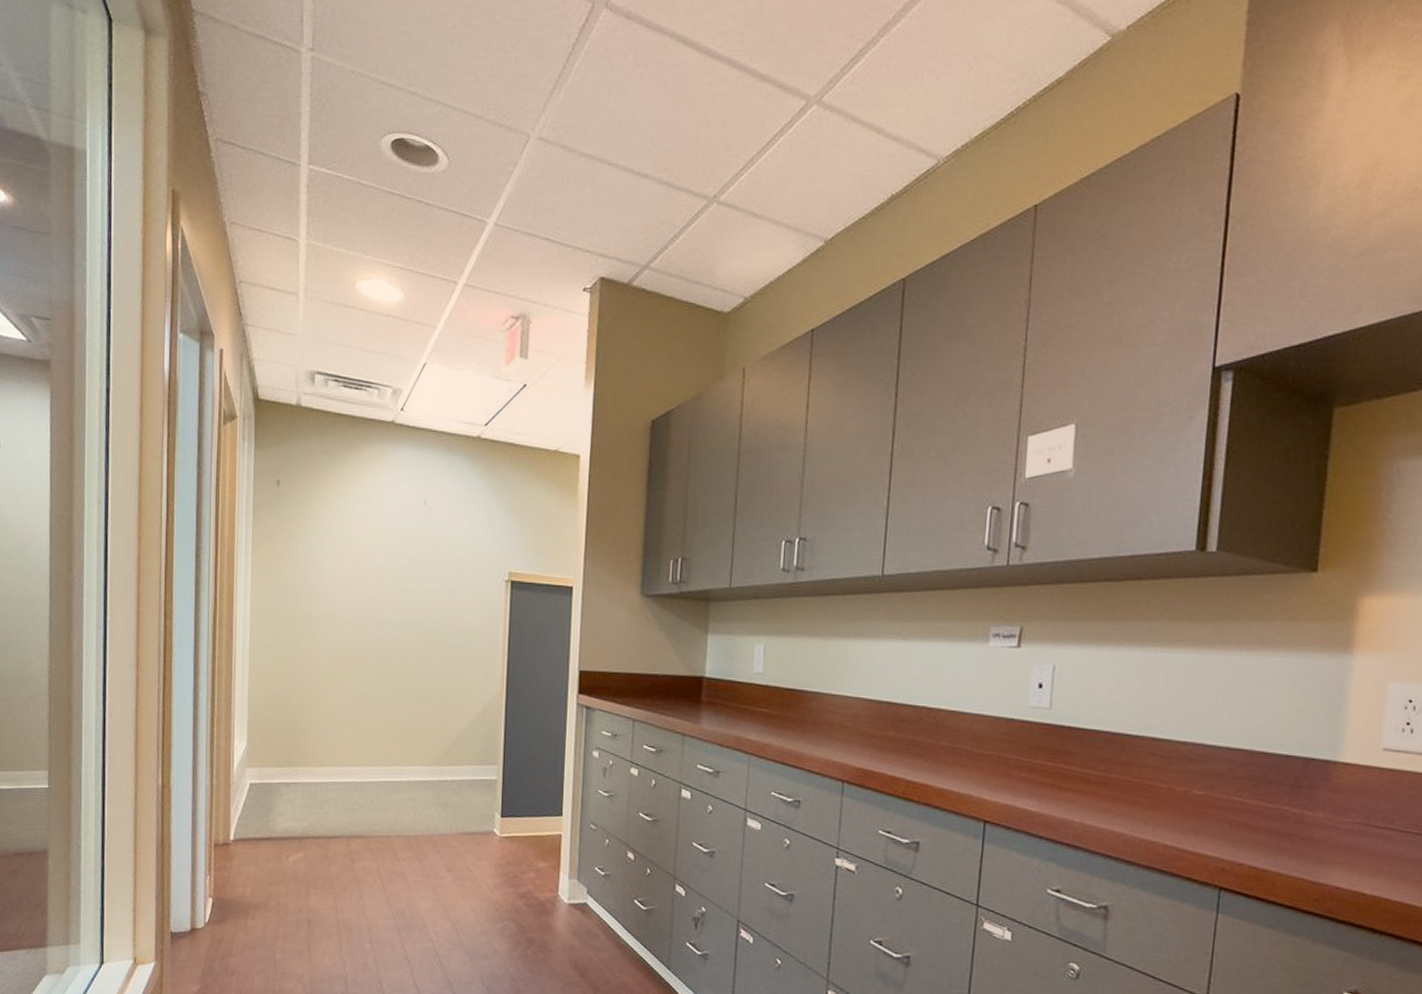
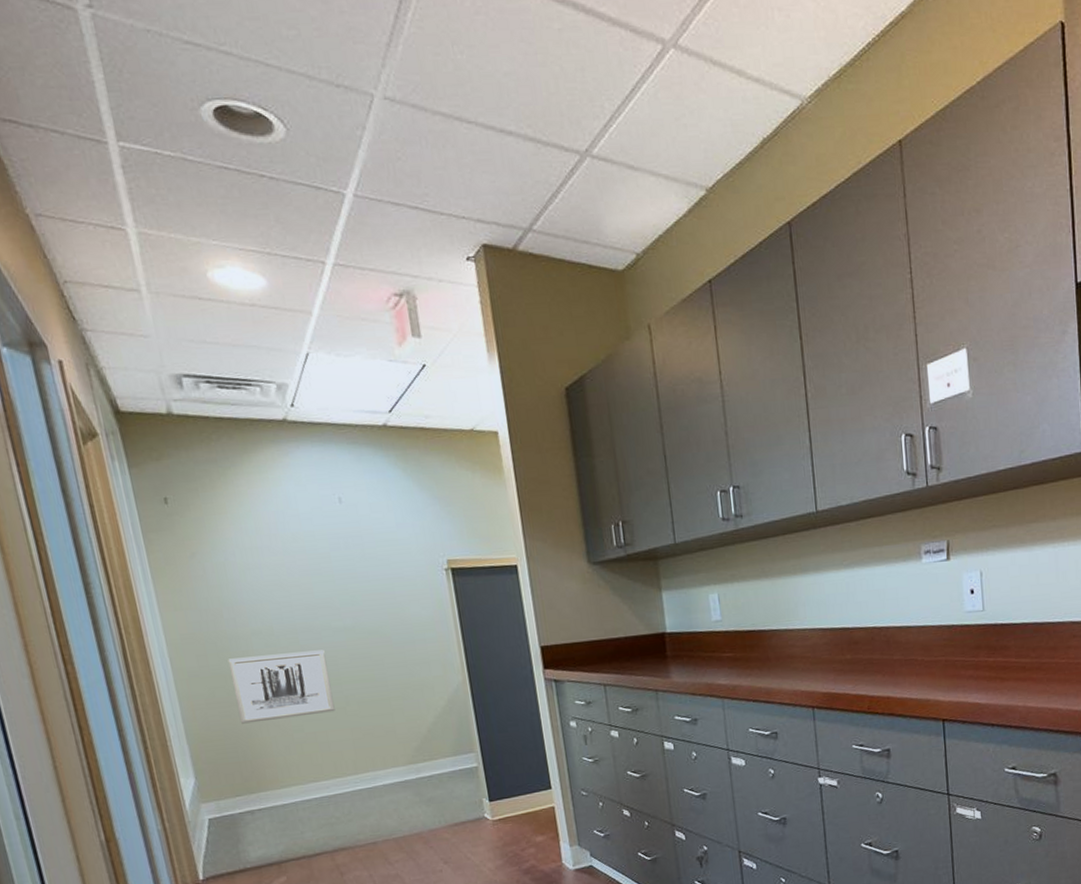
wall art: none [296,636,382,702] -> present [227,649,335,724]

